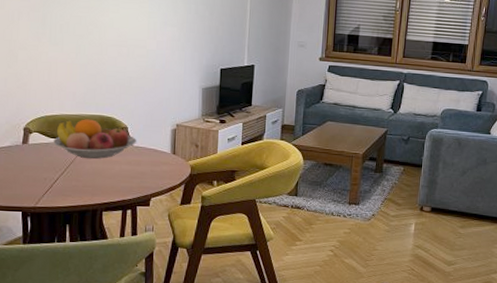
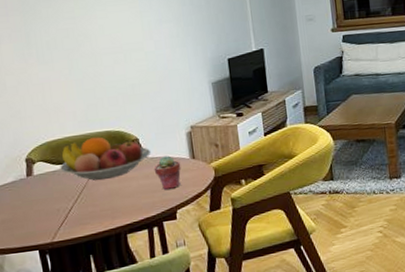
potted succulent: none [136,147,162,179] -> present [153,156,181,190]

